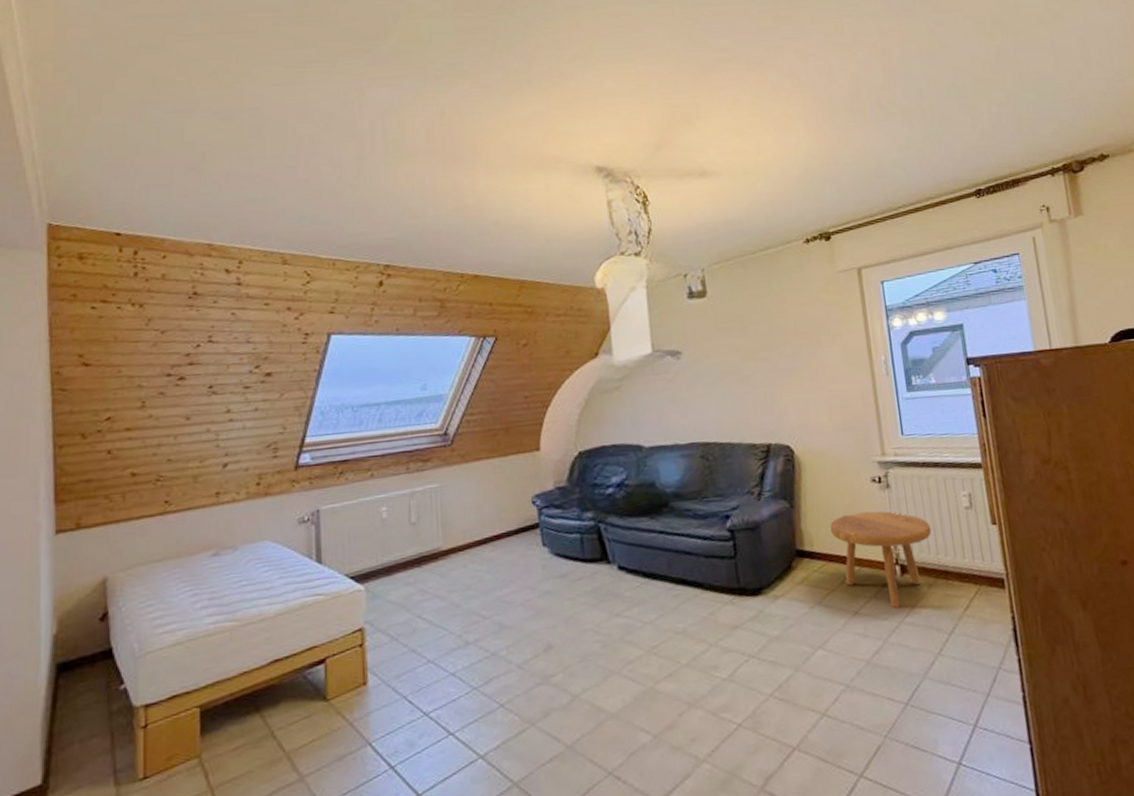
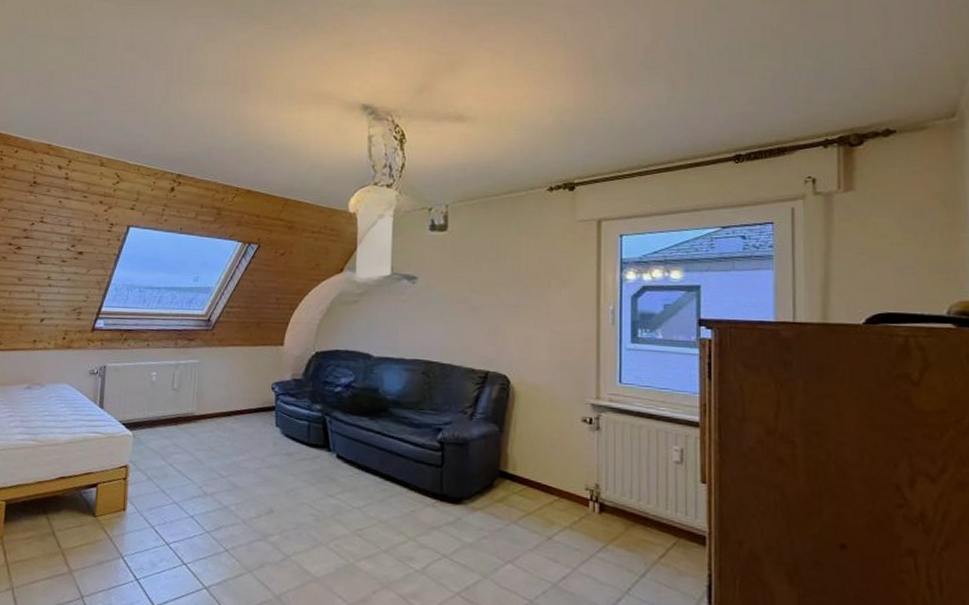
footstool: present [830,511,932,609] -> none [535,447,636,543]

